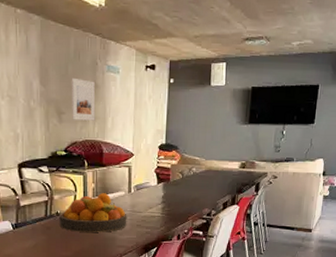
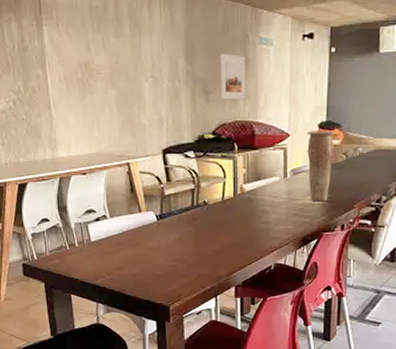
fruit bowl: present [59,193,127,232] -> none [207,179,283,223]
vase: none [148,151,173,215] -> present [306,130,336,202]

